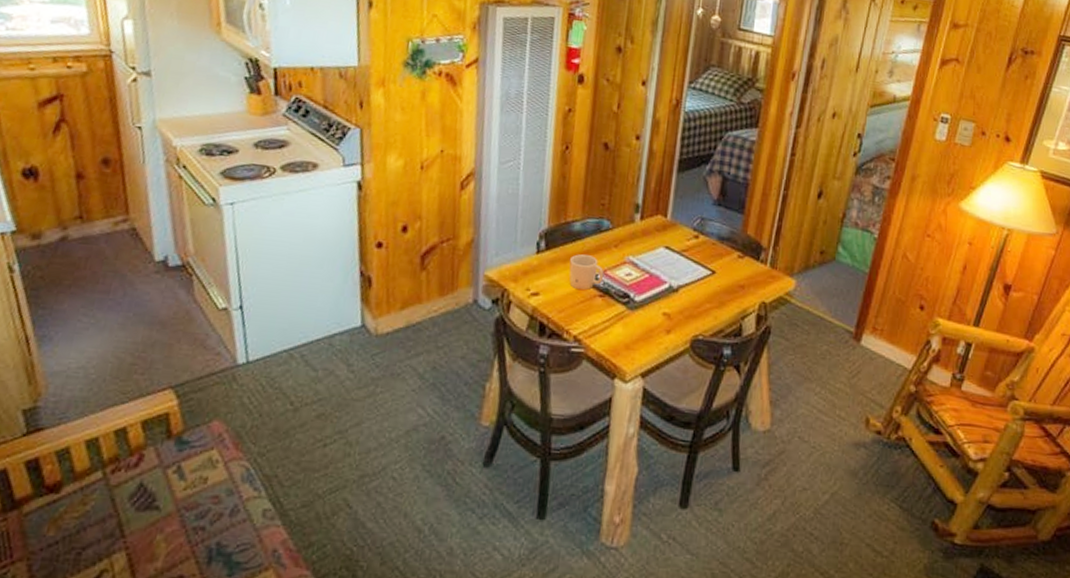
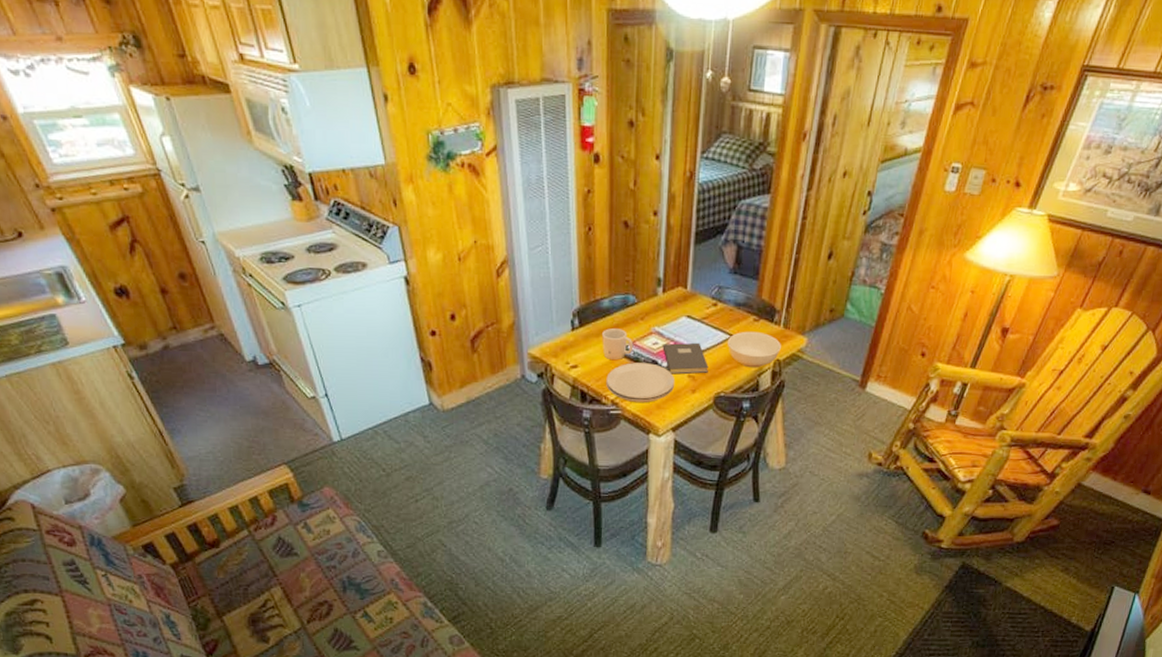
plate: none [569,294,648,342] -> present [606,362,675,403]
book: none [636,275,687,312] -> present [662,342,709,375]
bowl: none [708,268,767,310] -> present [727,331,781,368]

